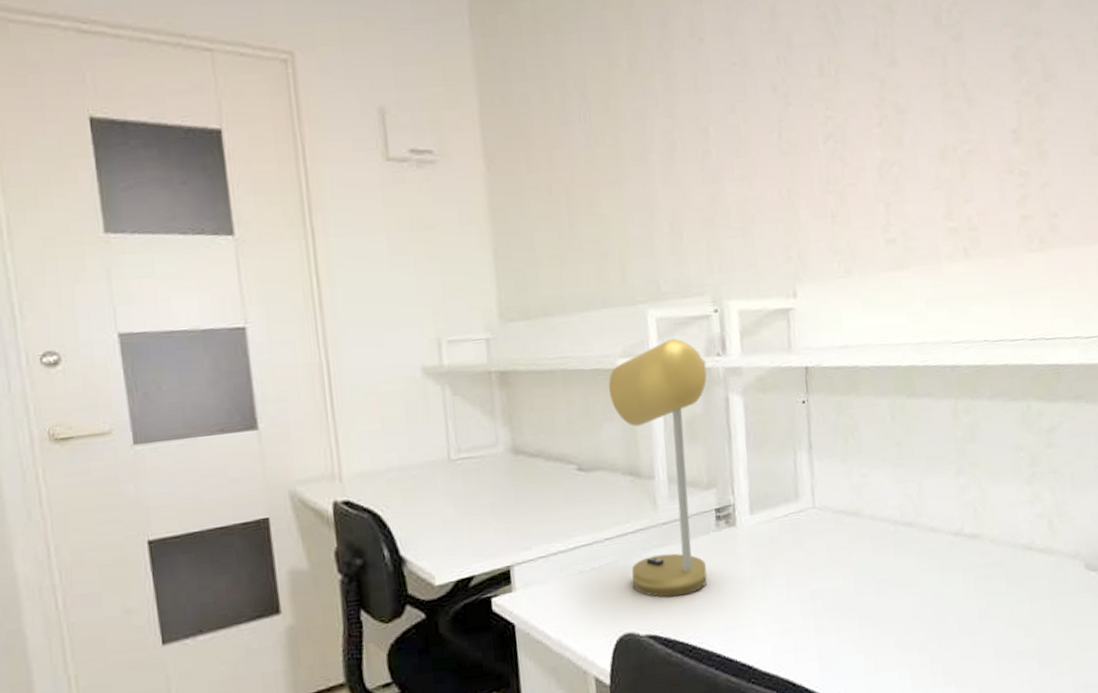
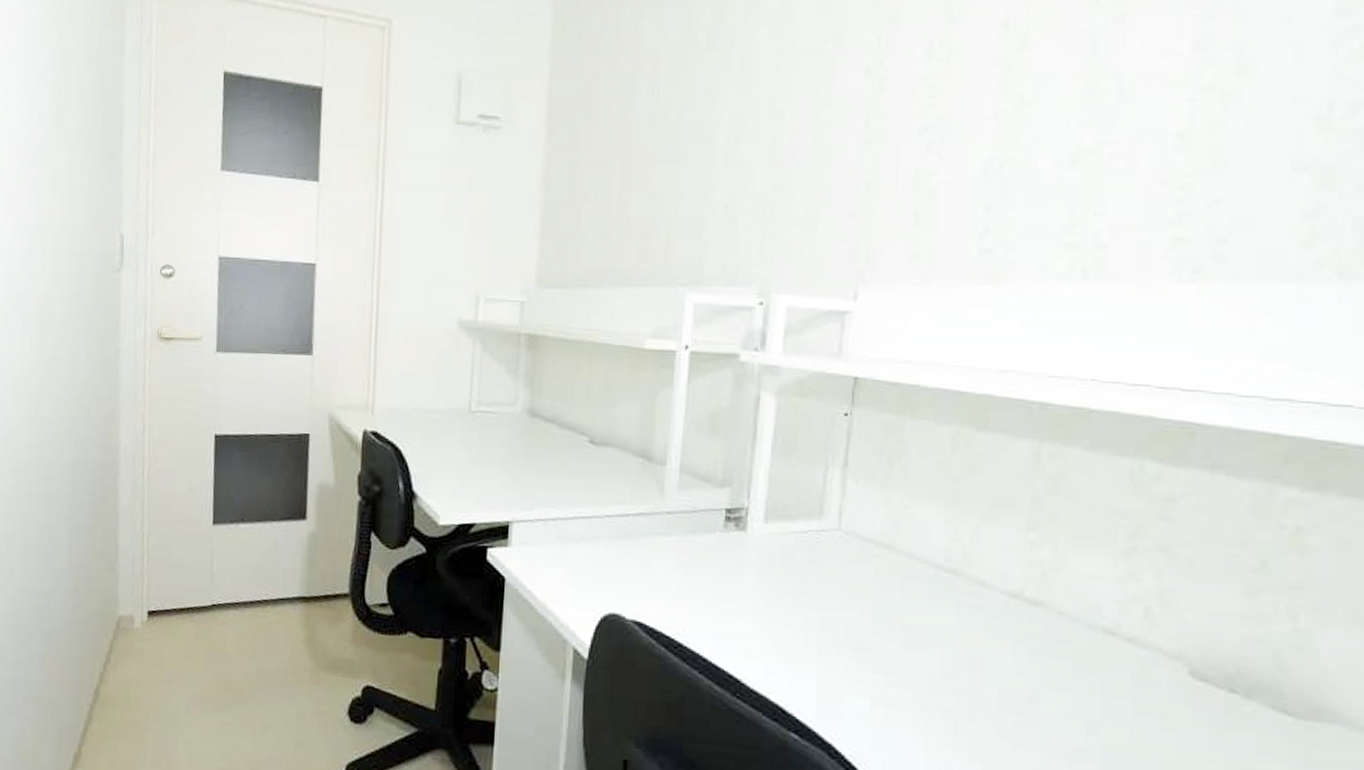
desk lamp: present [608,338,708,598] -> none [626,326,740,590]

